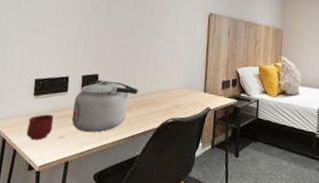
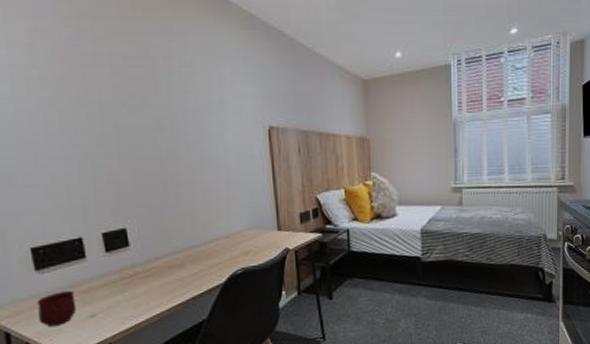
kettle: present [71,80,138,133] -> none [98,234,189,305]

